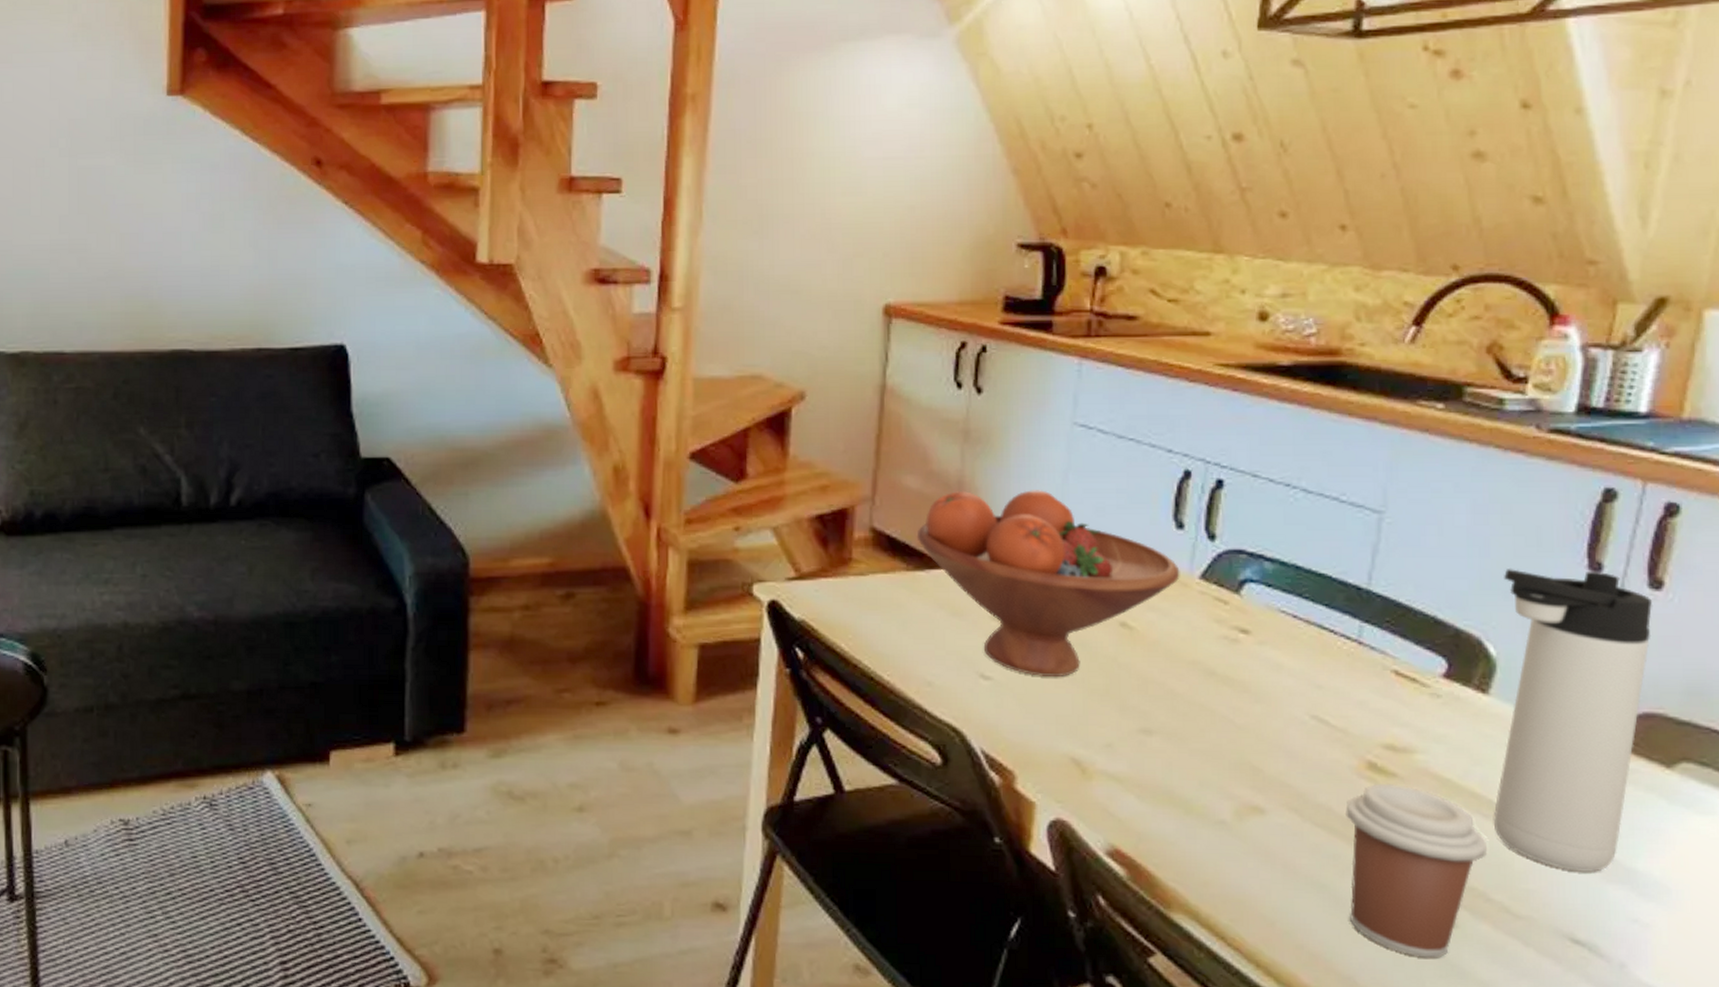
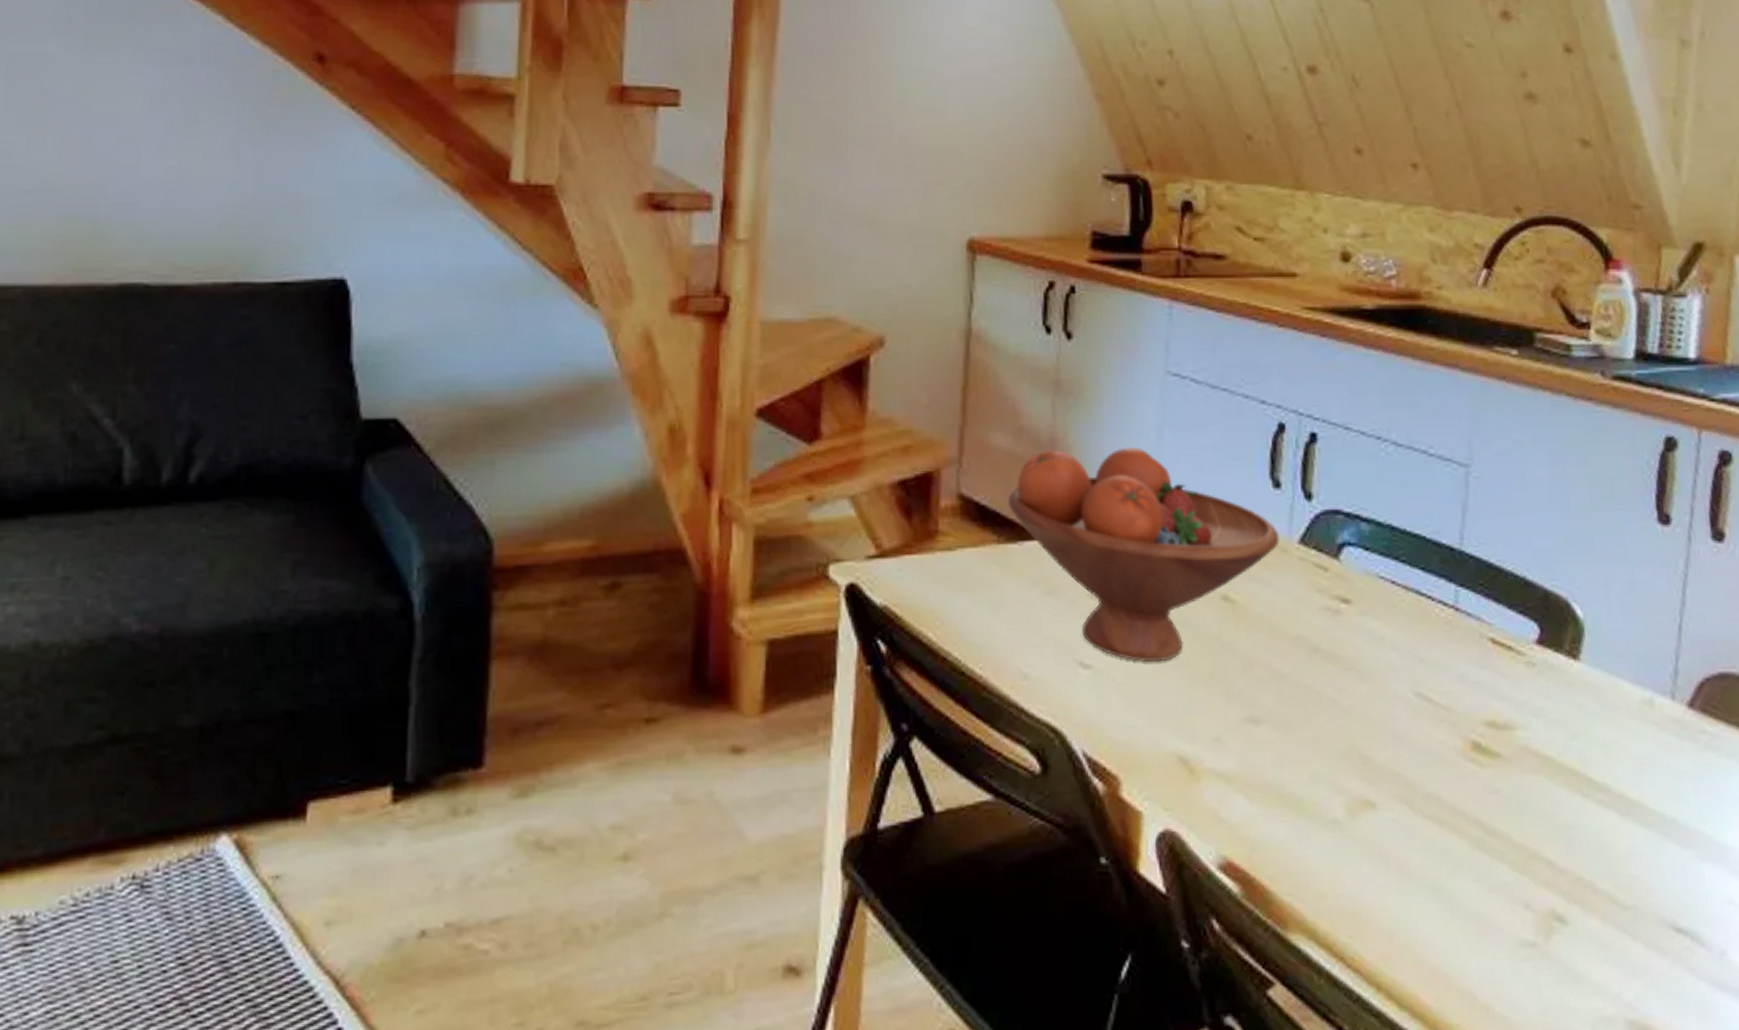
coffee cup: present [1345,784,1488,958] -> none [1454,766,1591,963]
thermos bottle: present [1493,568,1653,874] -> none [1584,522,1719,852]

